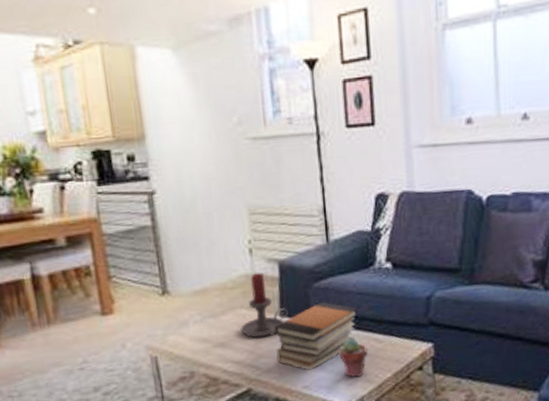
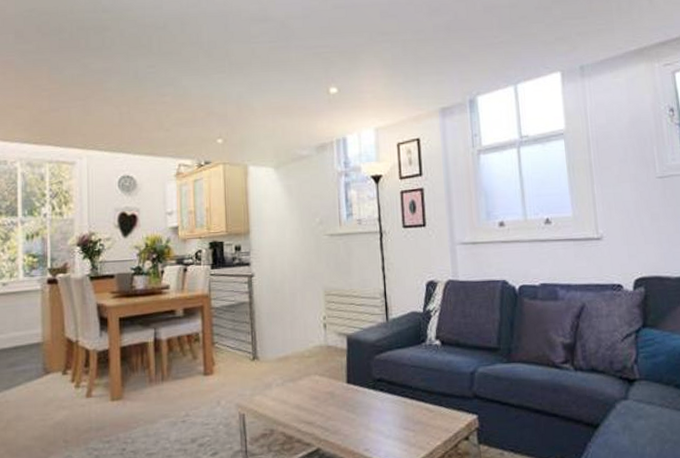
candle holder: present [240,272,288,338] -> none [314,344,353,402]
book stack: present [274,301,358,371] -> none [341,372,412,434]
potted succulent: present [339,339,368,378] -> none [396,407,420,444]

